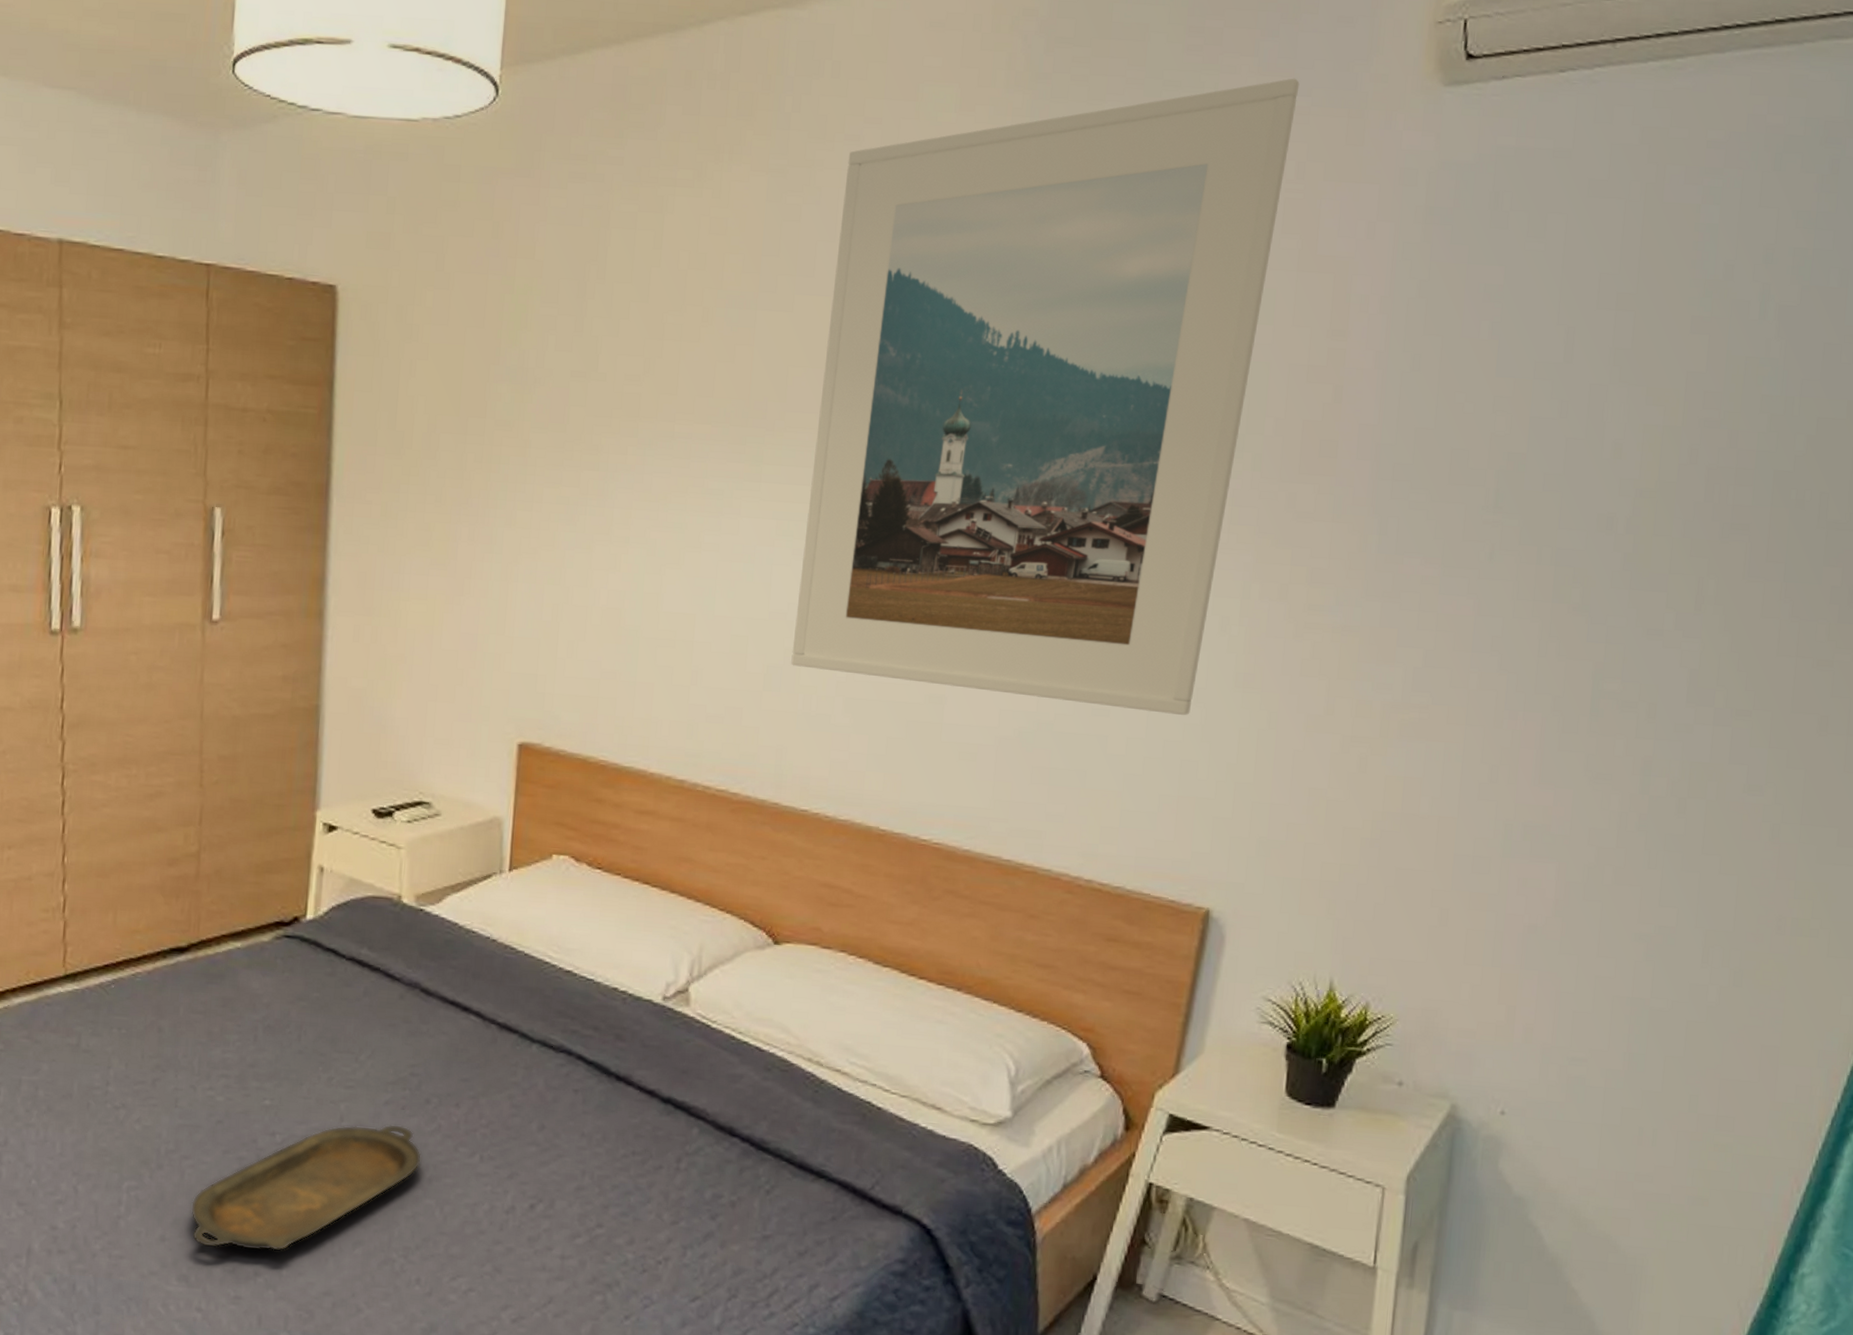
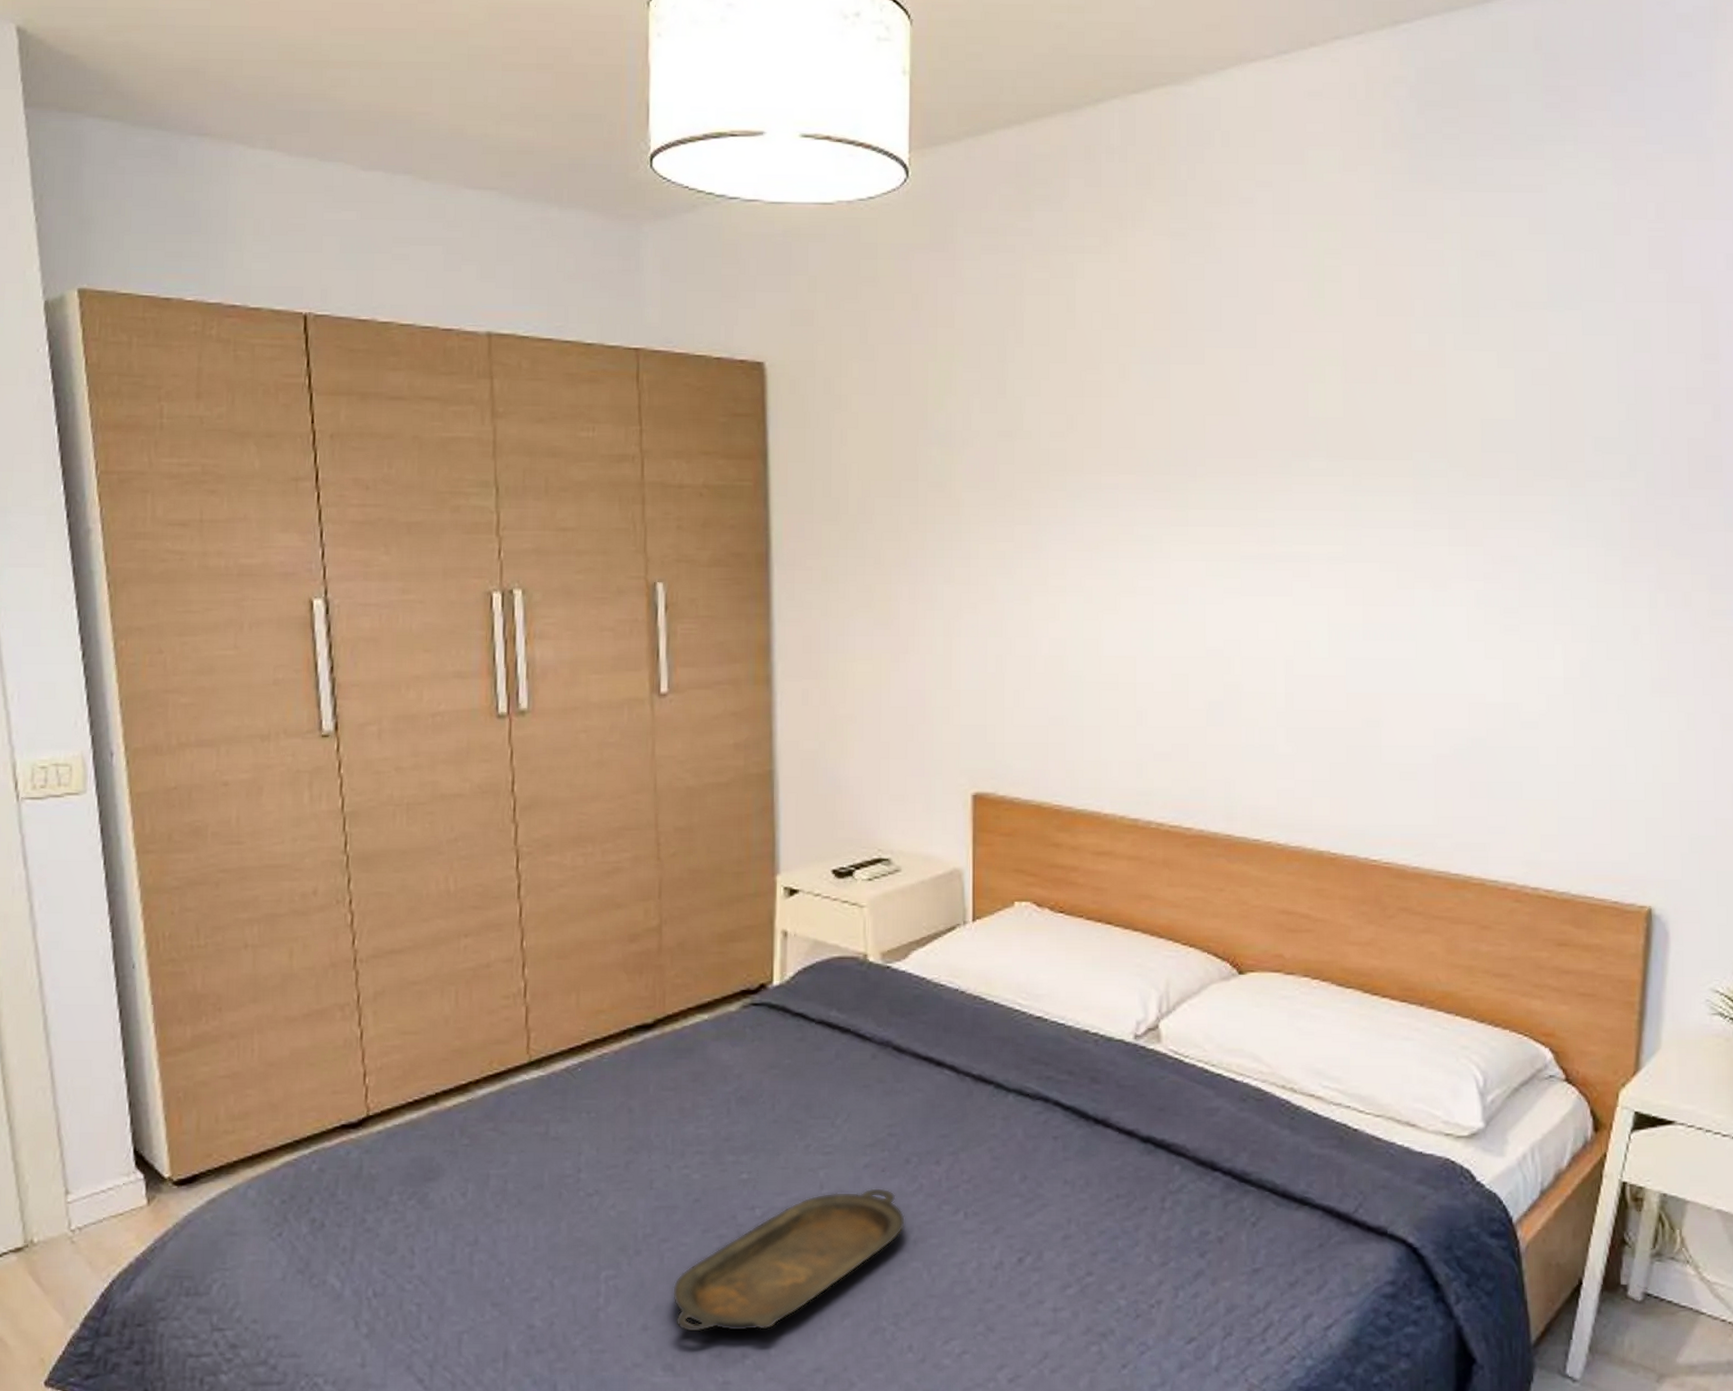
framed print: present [791,78,1300,716] -> none [1231,128,1651,723]

